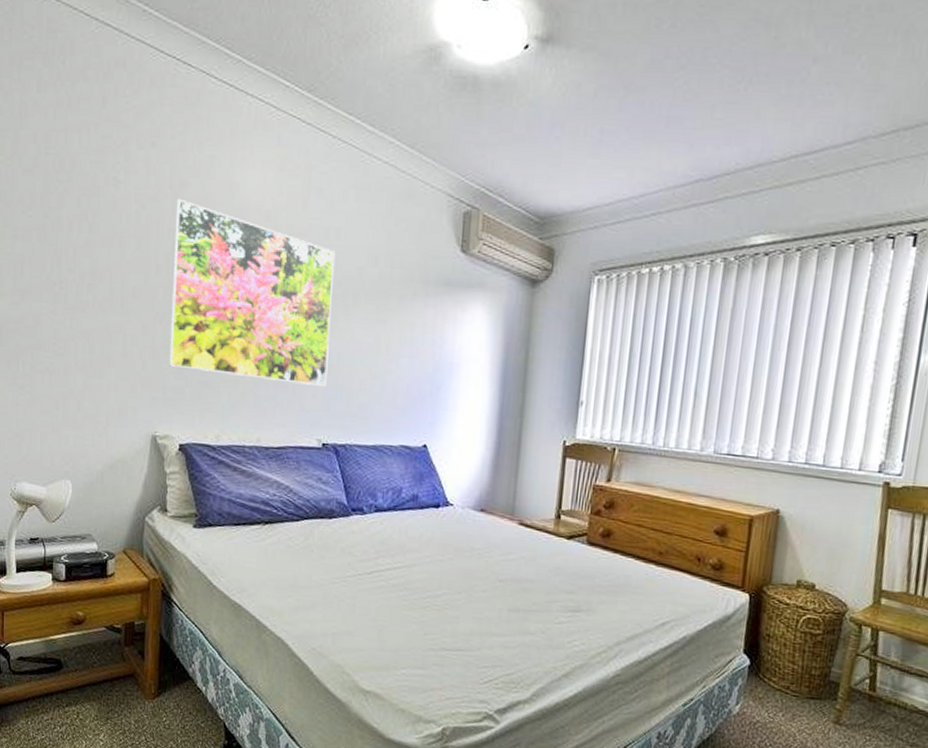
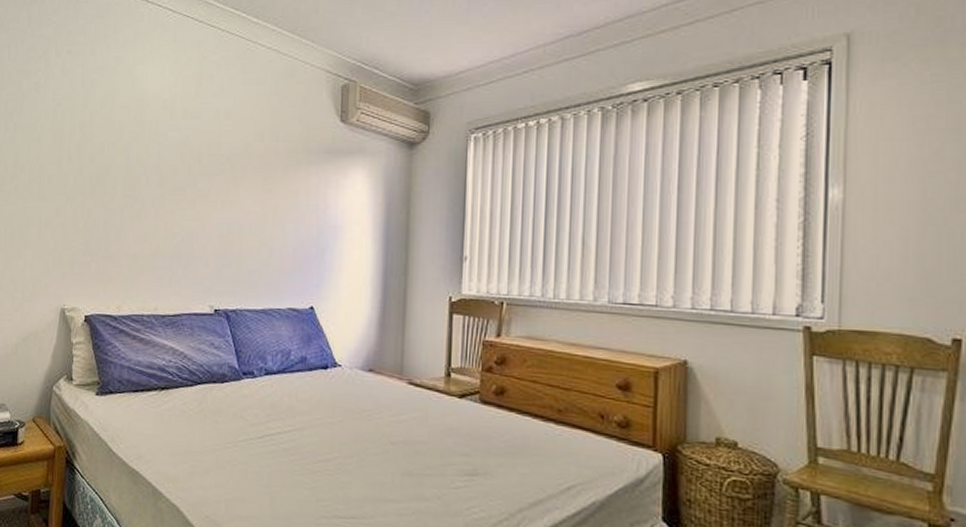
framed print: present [168,198,336,386] -> none [76,95,225,255]

